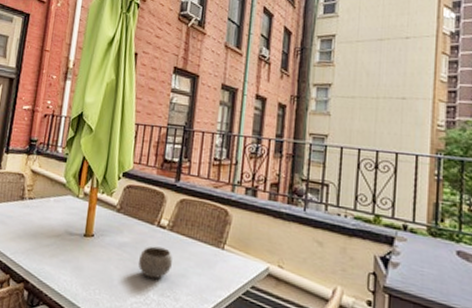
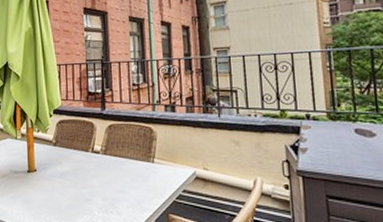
bowl: present [138,246,172,280] -> none [79,170,110,199]

